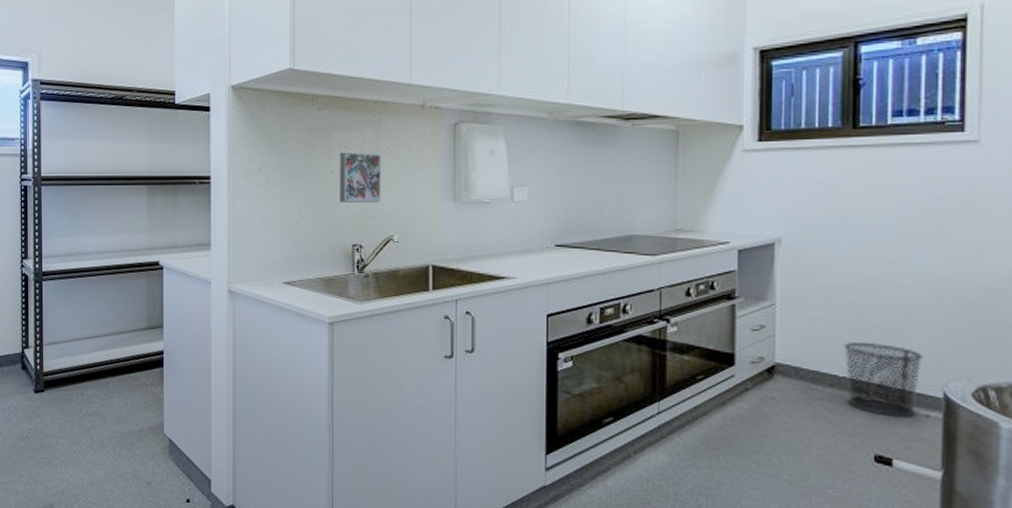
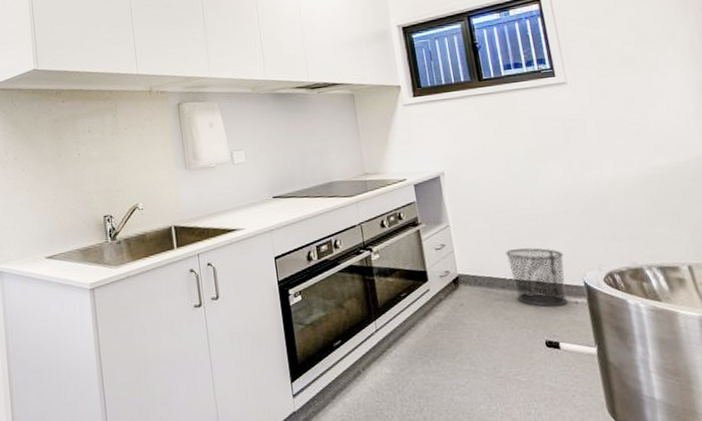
decorative tile: present [340,152,381,202] -> none [85,135,124,180]

